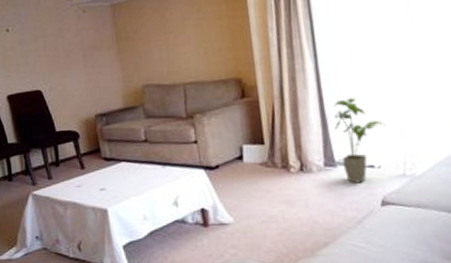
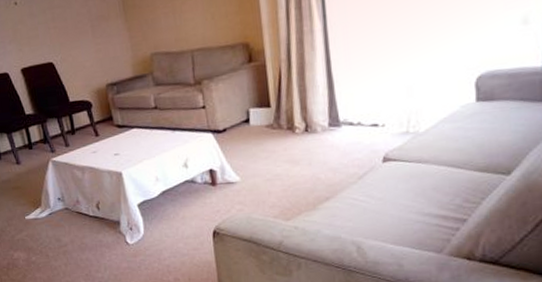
house plant: present [333,98,385,184] -> none [340,58,392,142]

